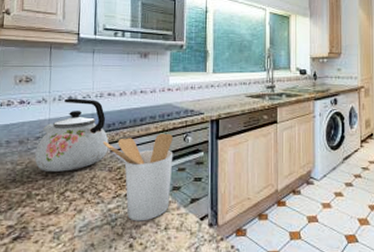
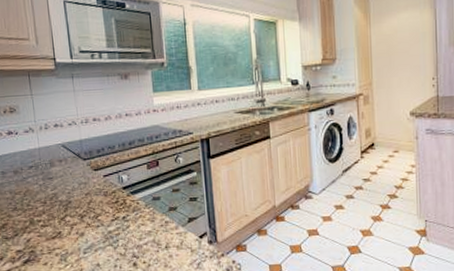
kettle: present [35,98,109,172] -> none [31,125,101,199]
utensil holder: present [102,133,173,221] -> none [94,155,168,242]

